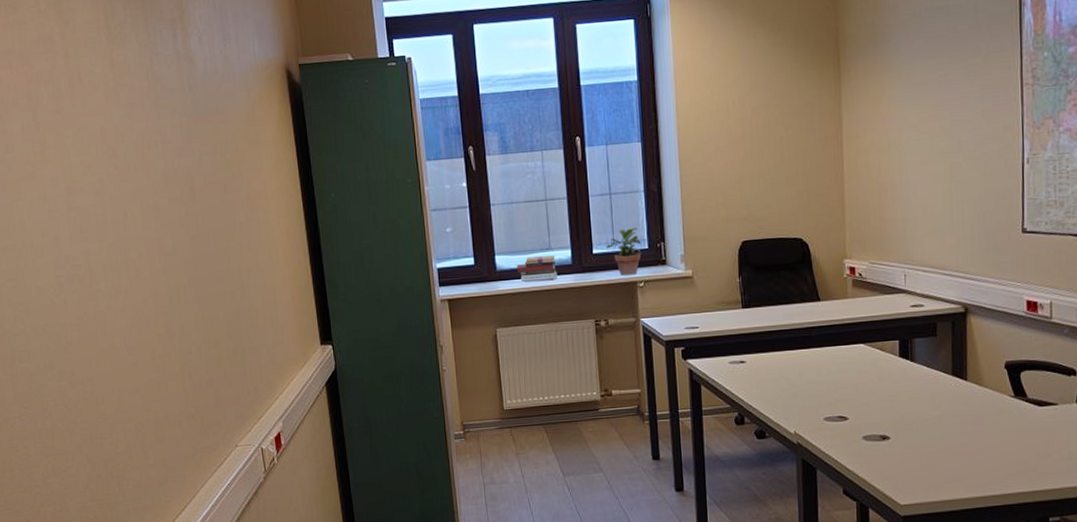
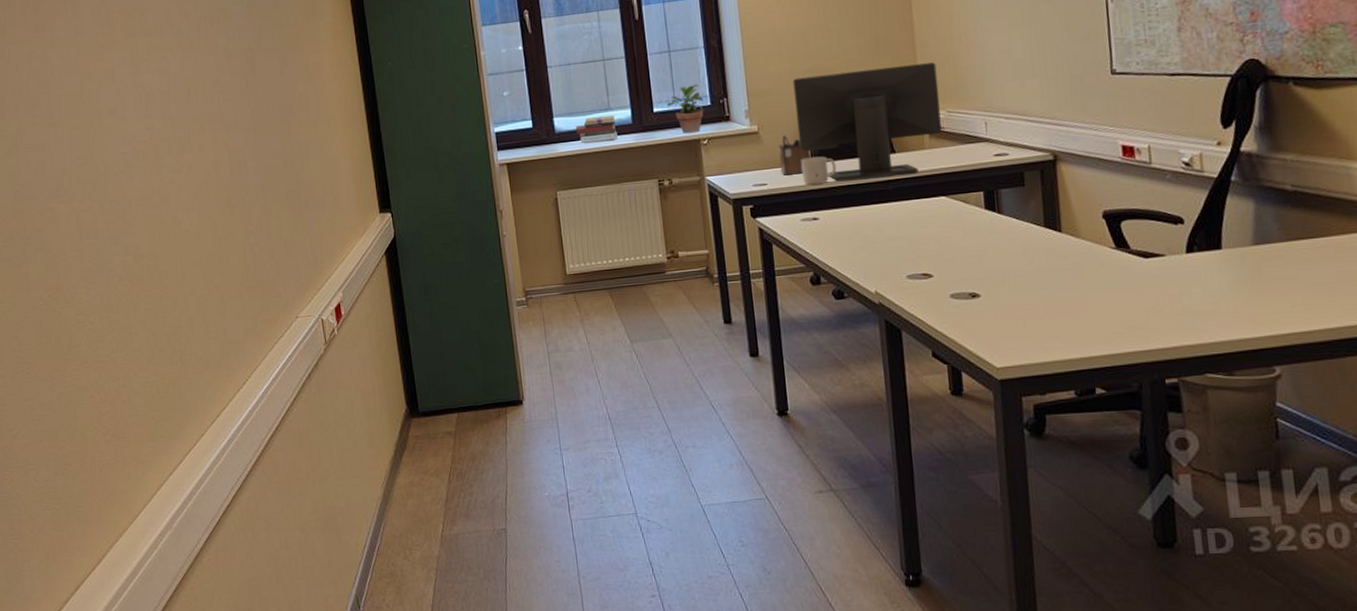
desk organizer: none [710,280,740,320] -> present [778,135,810,176]
computer monitor: none [727,215,864,326] -> present [792,62,942,181]
mug: none [731,302,765,329] -> present [801,156,837,185]

